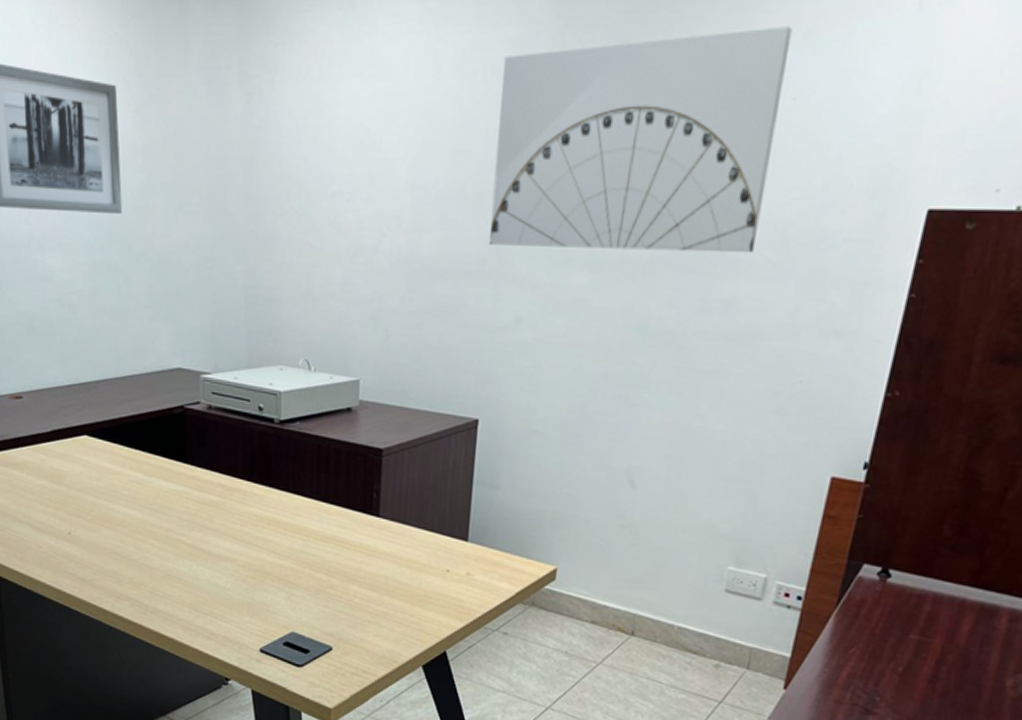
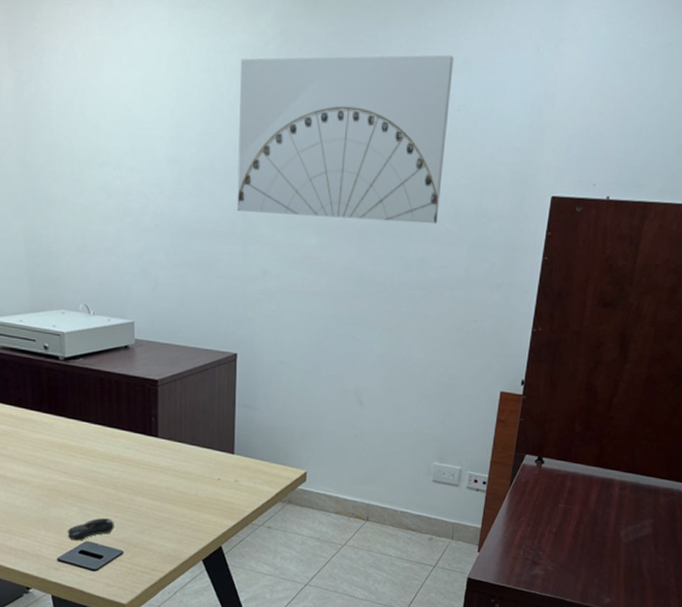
computer mouse: none [272,607,324,631] -> present [67,518,114,541]

